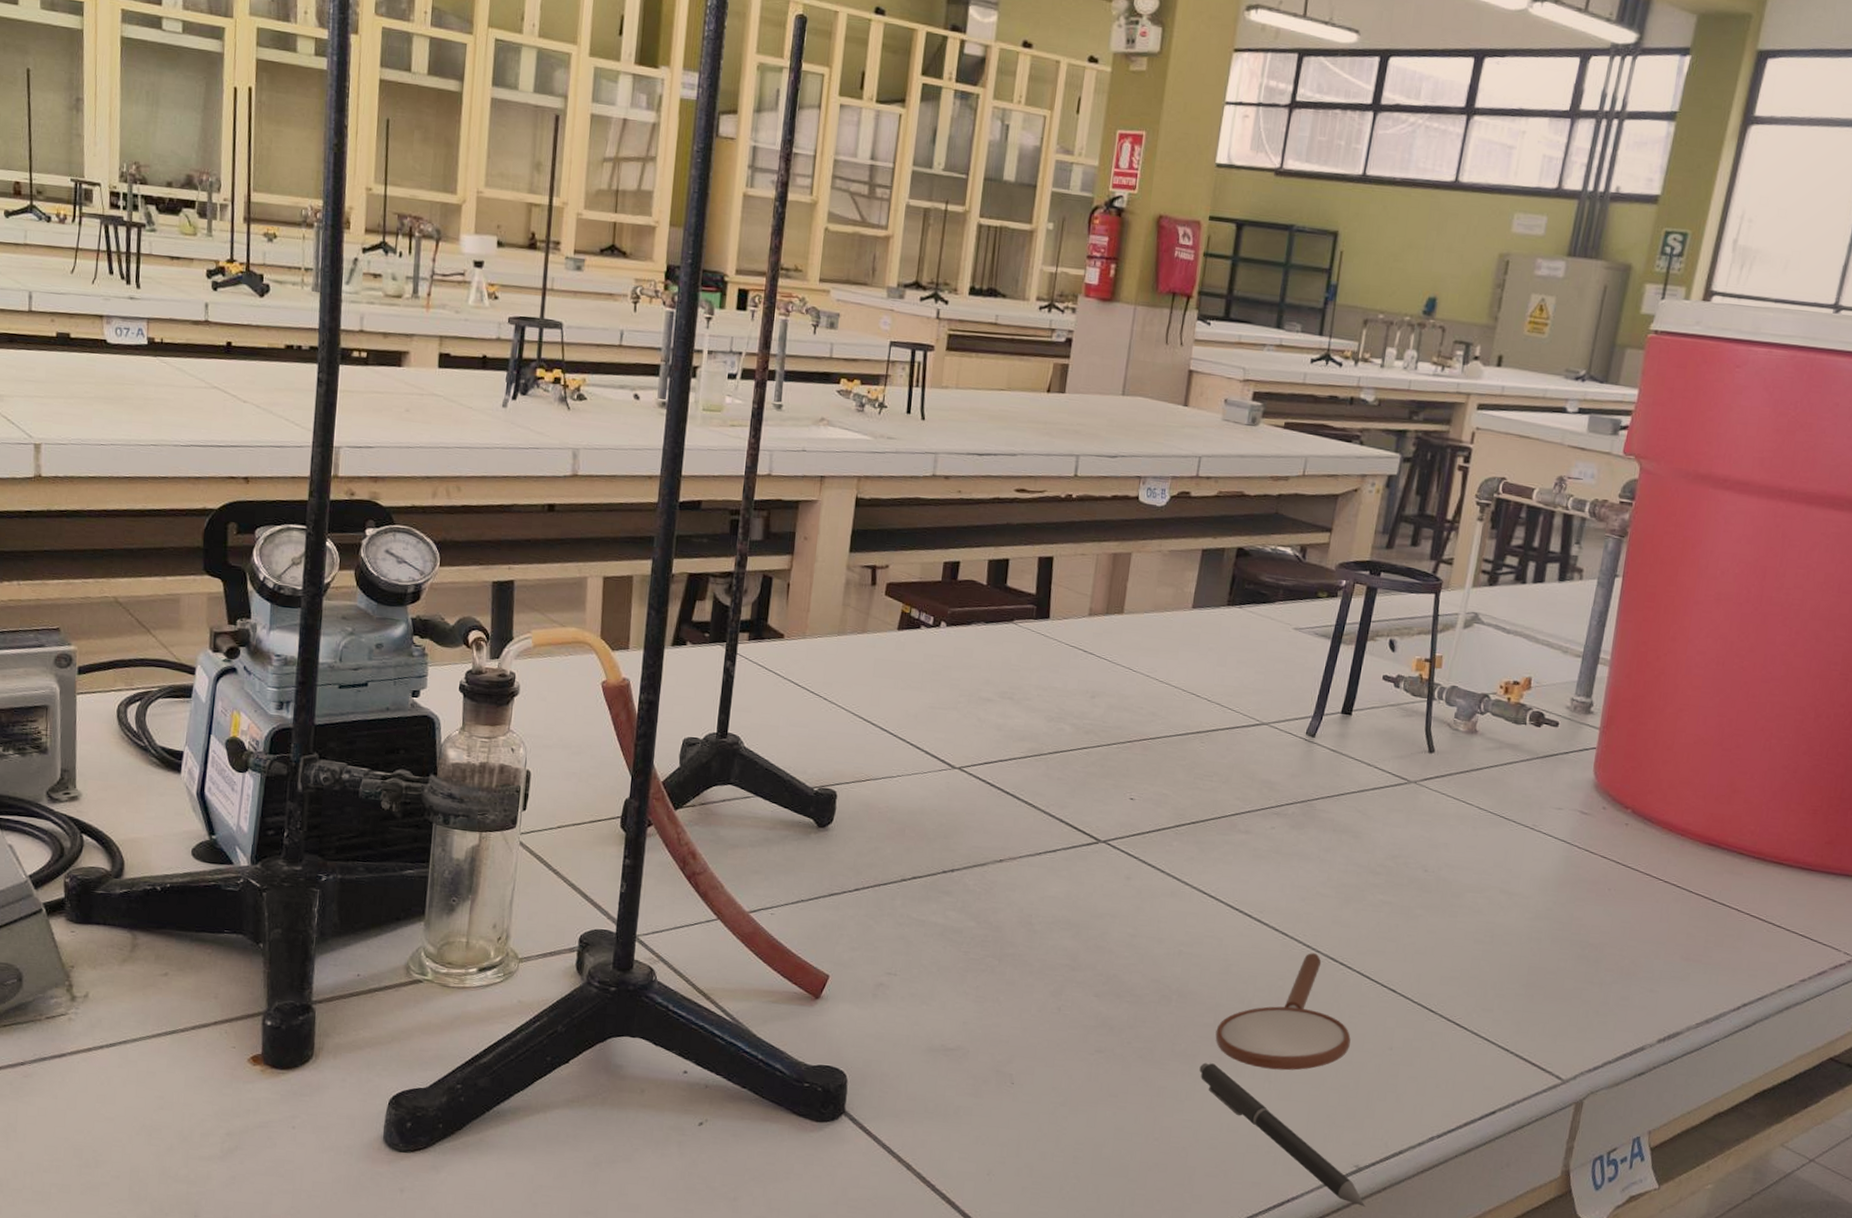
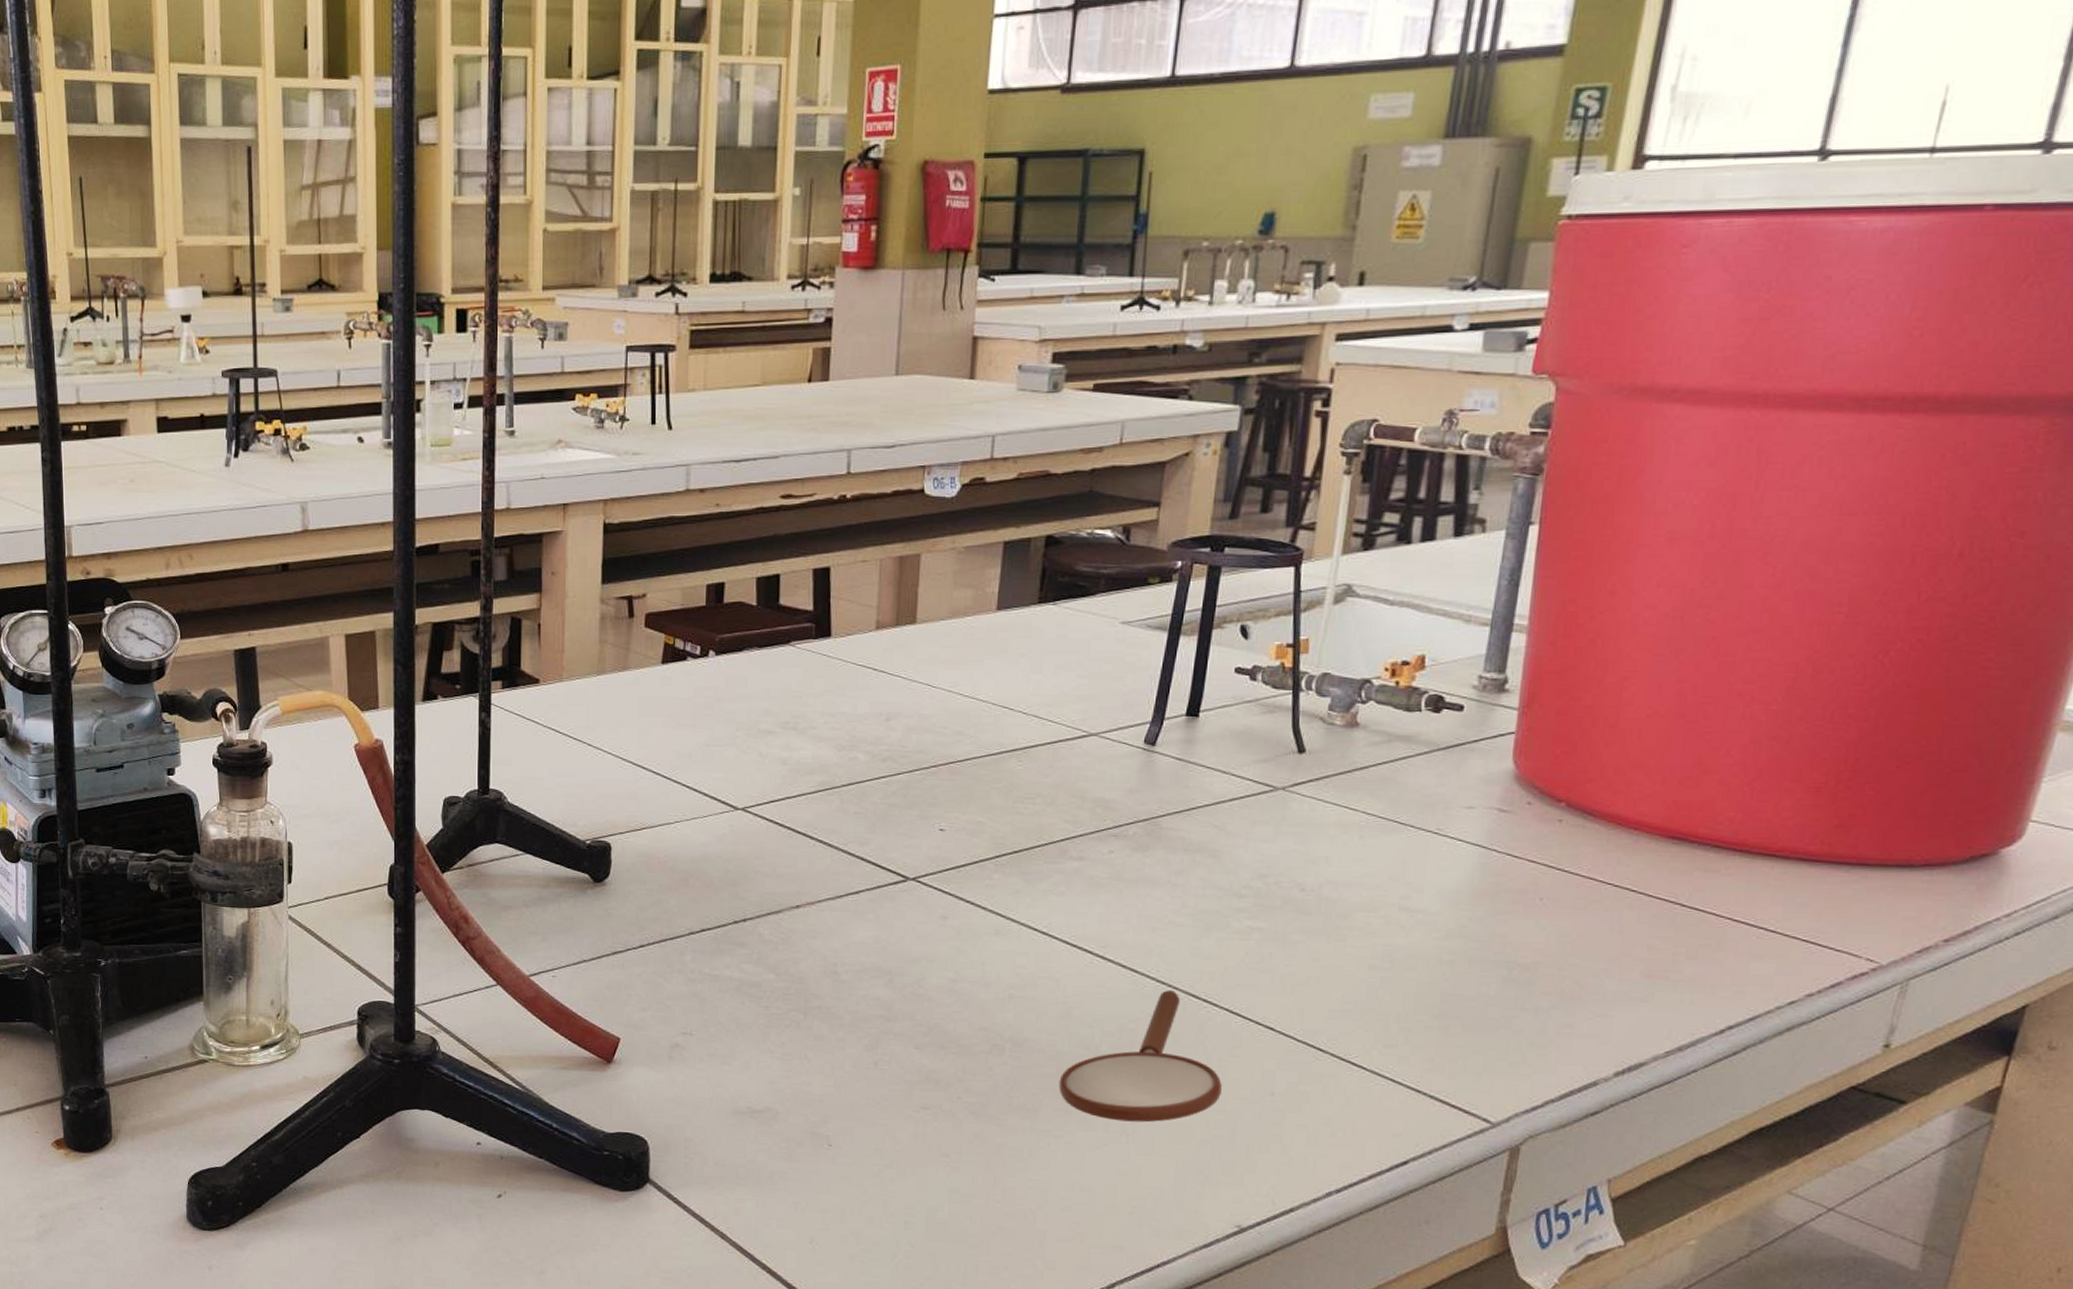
pen: present [1199,1062,1365,1207] -> none [1043,1116,1252,1271]

